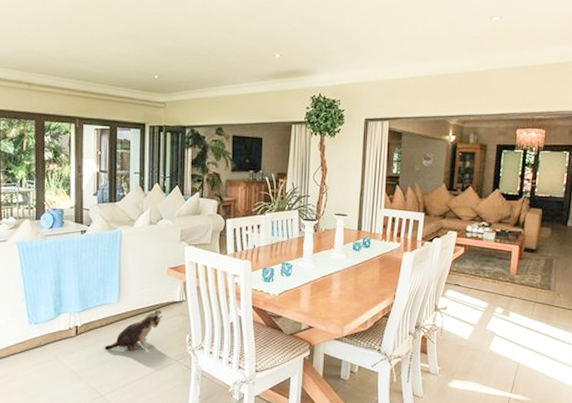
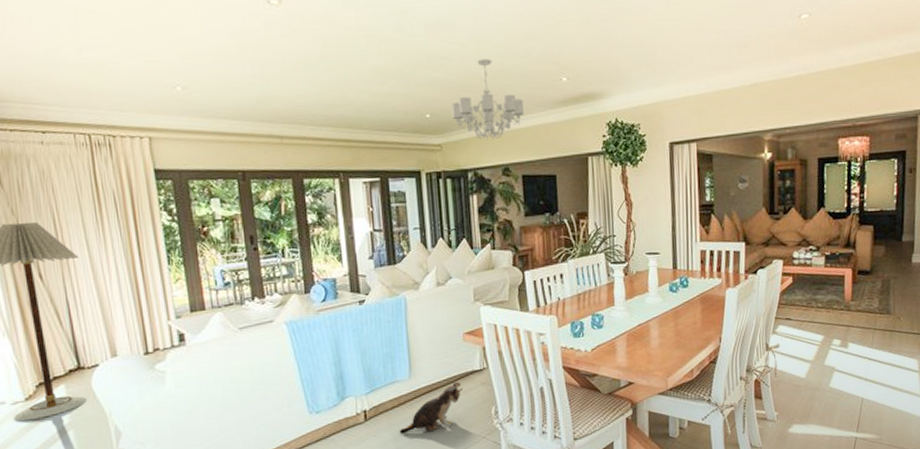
chandelier: none [177,32,240,102] -> present [451,58,524,140]

